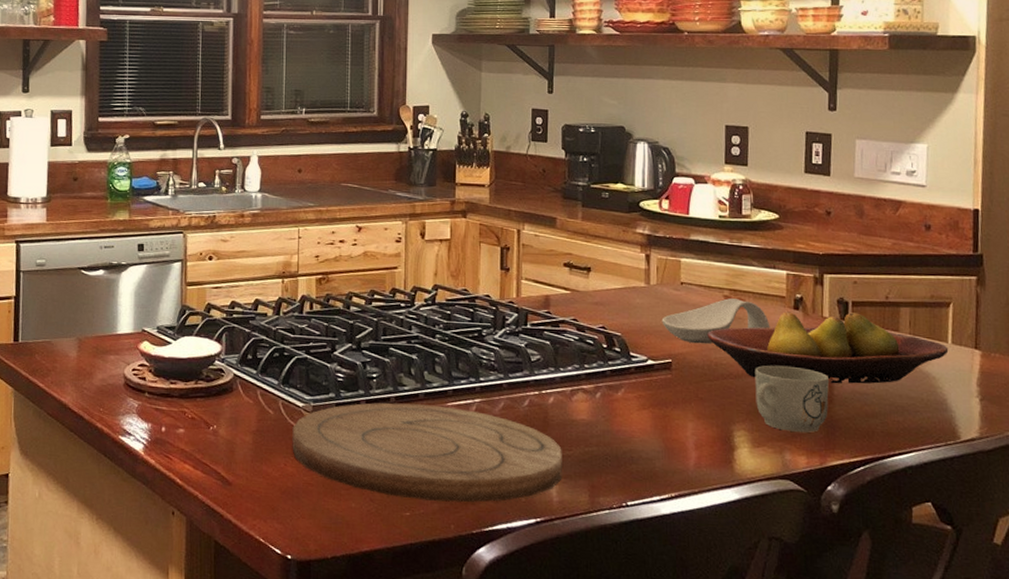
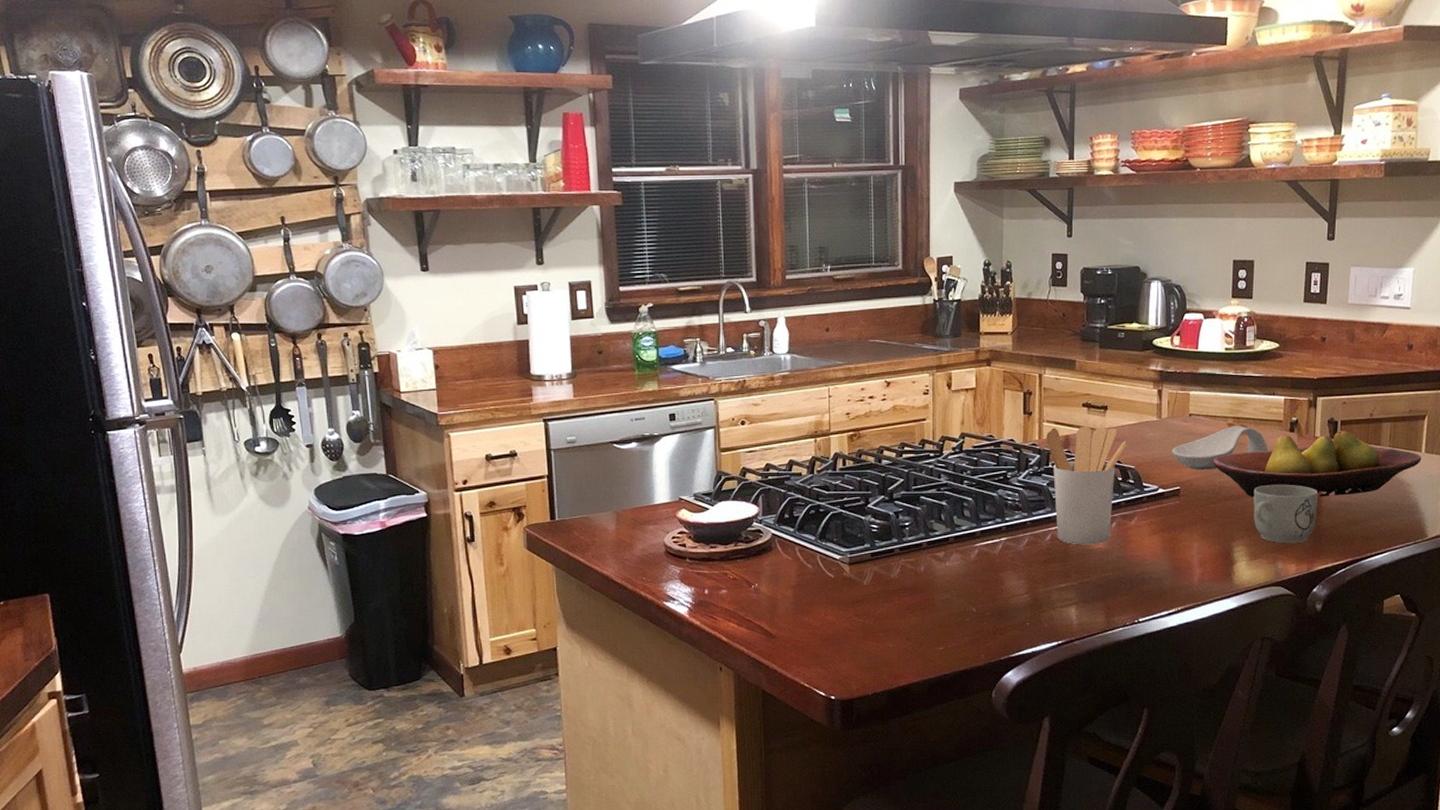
cutting board: present [292,402,562,503] -> none [831,547,1081,635]
utensil holder: none [524,286,613,415] -> present [1045,426,1128,545]

